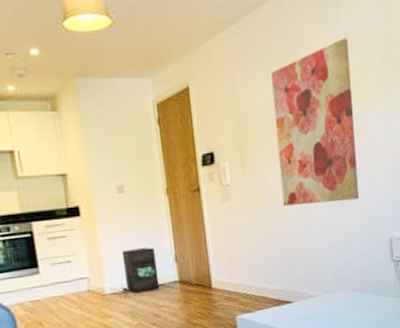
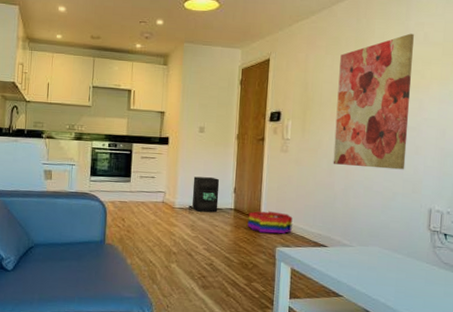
storage bin: none [197,274,250,303] -> present [247,211,293,234]

